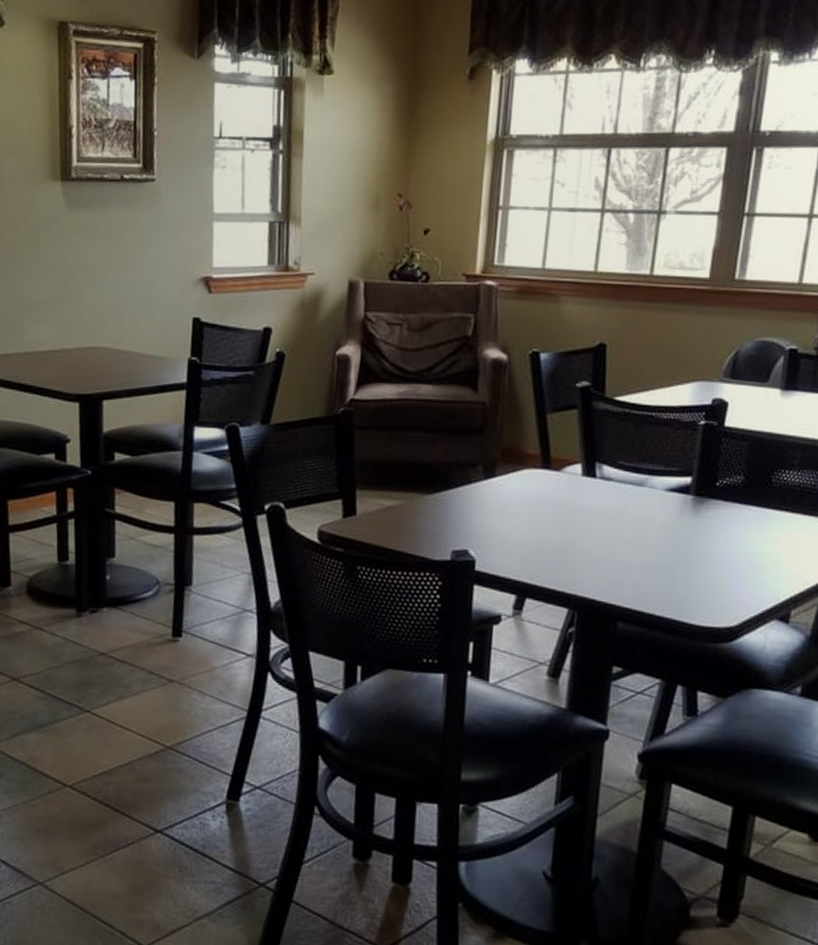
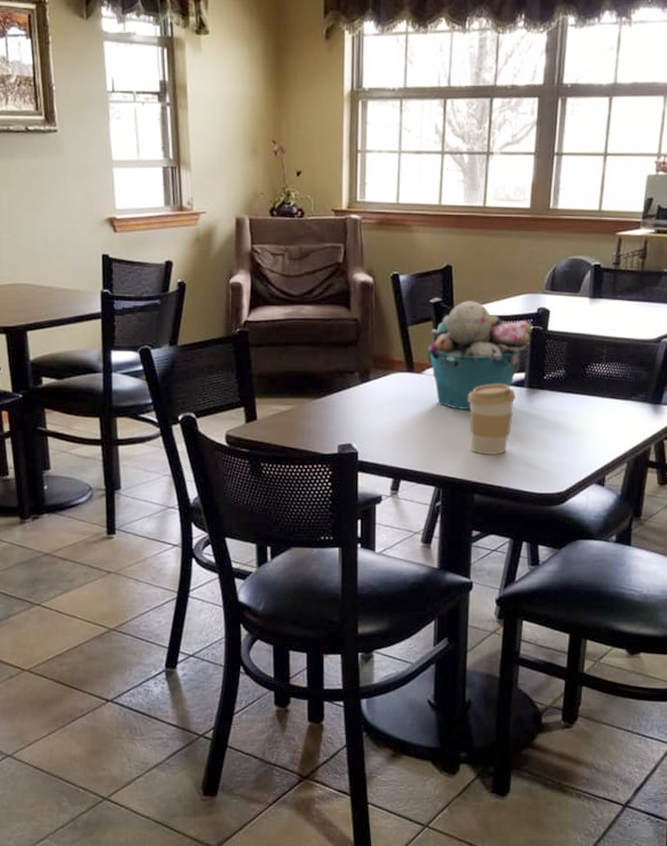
bucket: none [569,386,704,519] -> present [428,301,532,411]
coffee cup: none [616,488,678,575] -> present [467,384,515,455]

